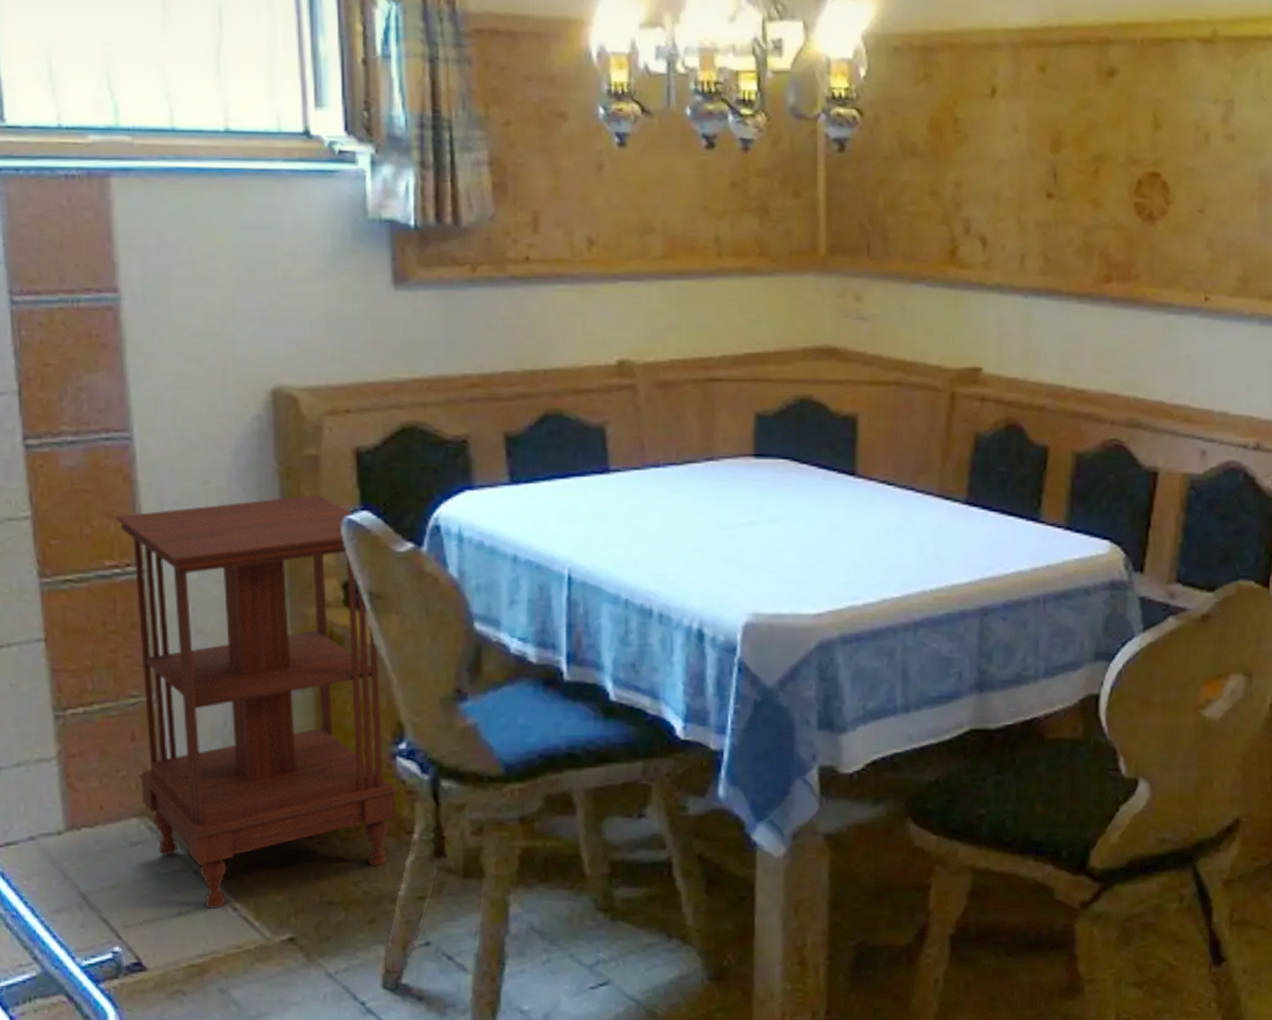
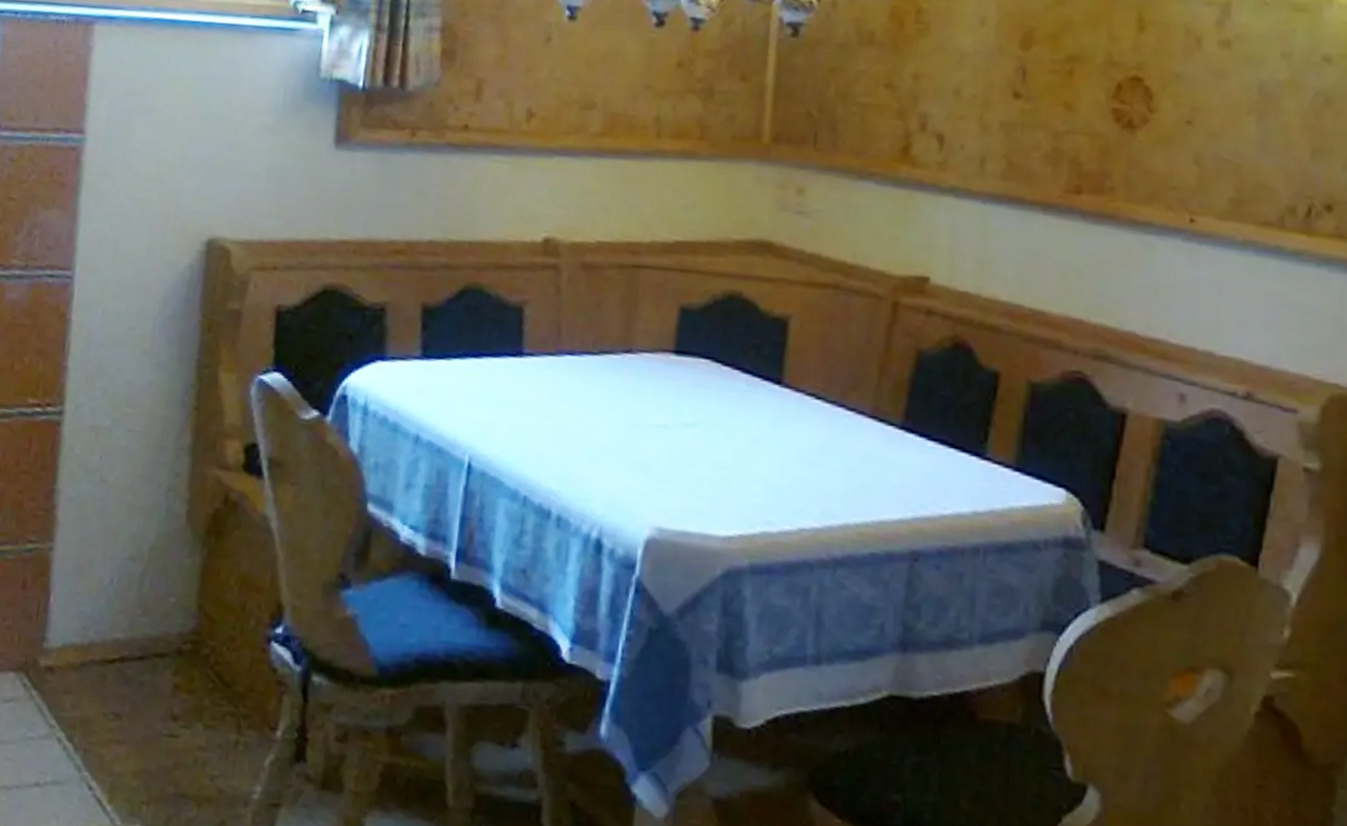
side table: present [115,494,397,909] -> none [22,350,270,785]

